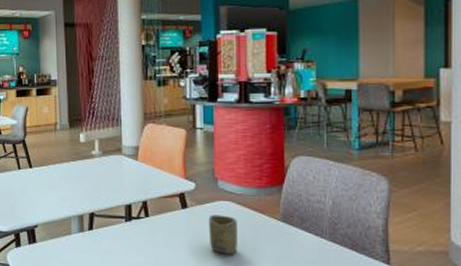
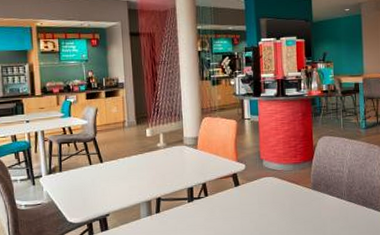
cup: present [208,214,238,255] -> none [256,188,280,221]

